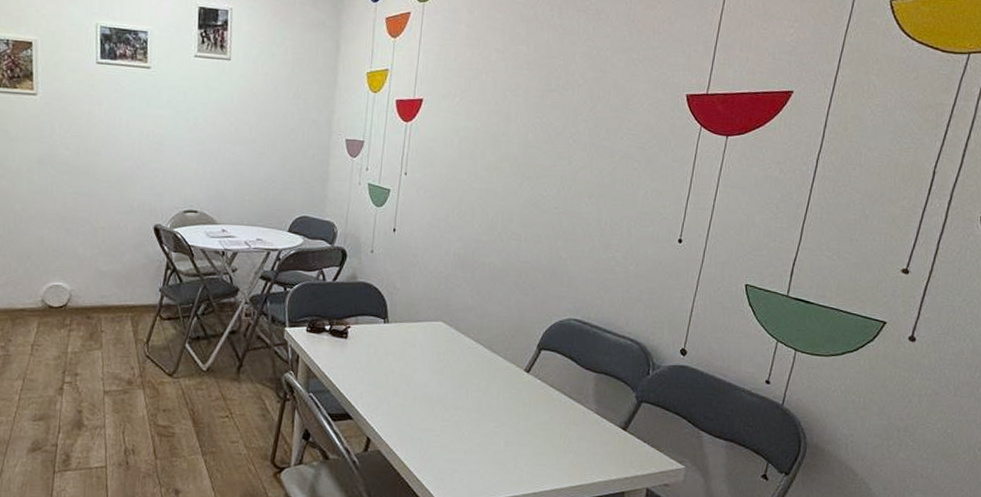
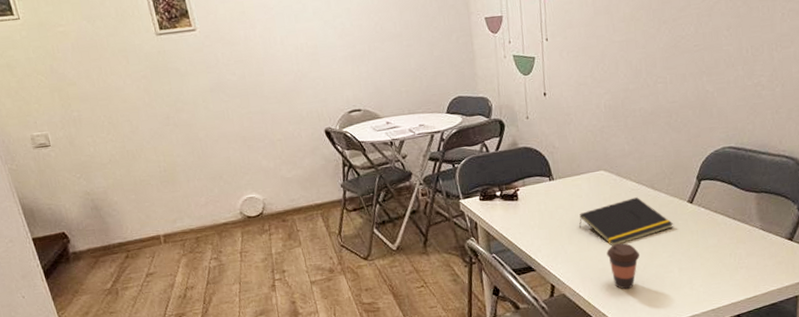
notepad: none [406,356,506,405] -> present [578,197,673,245]
coffee cup: none [431,403,466,456] -> present [606,243,640,290]

